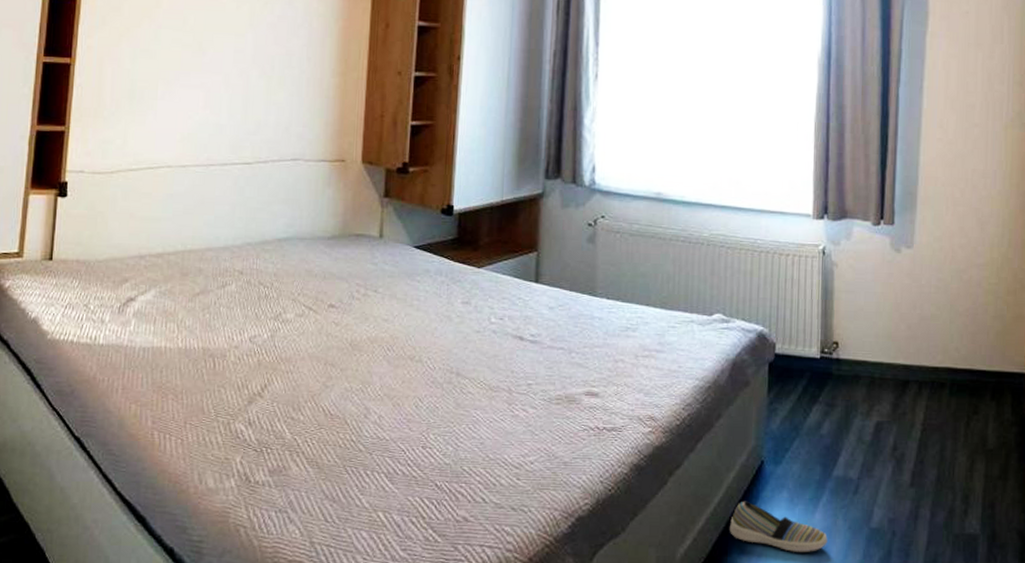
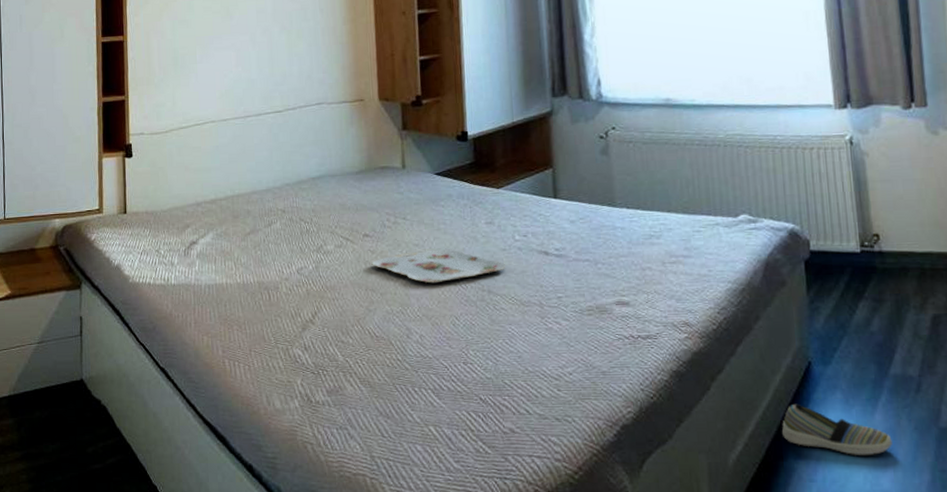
serving tray: none [334,326,477,362] -> present [371,249,505,284]

